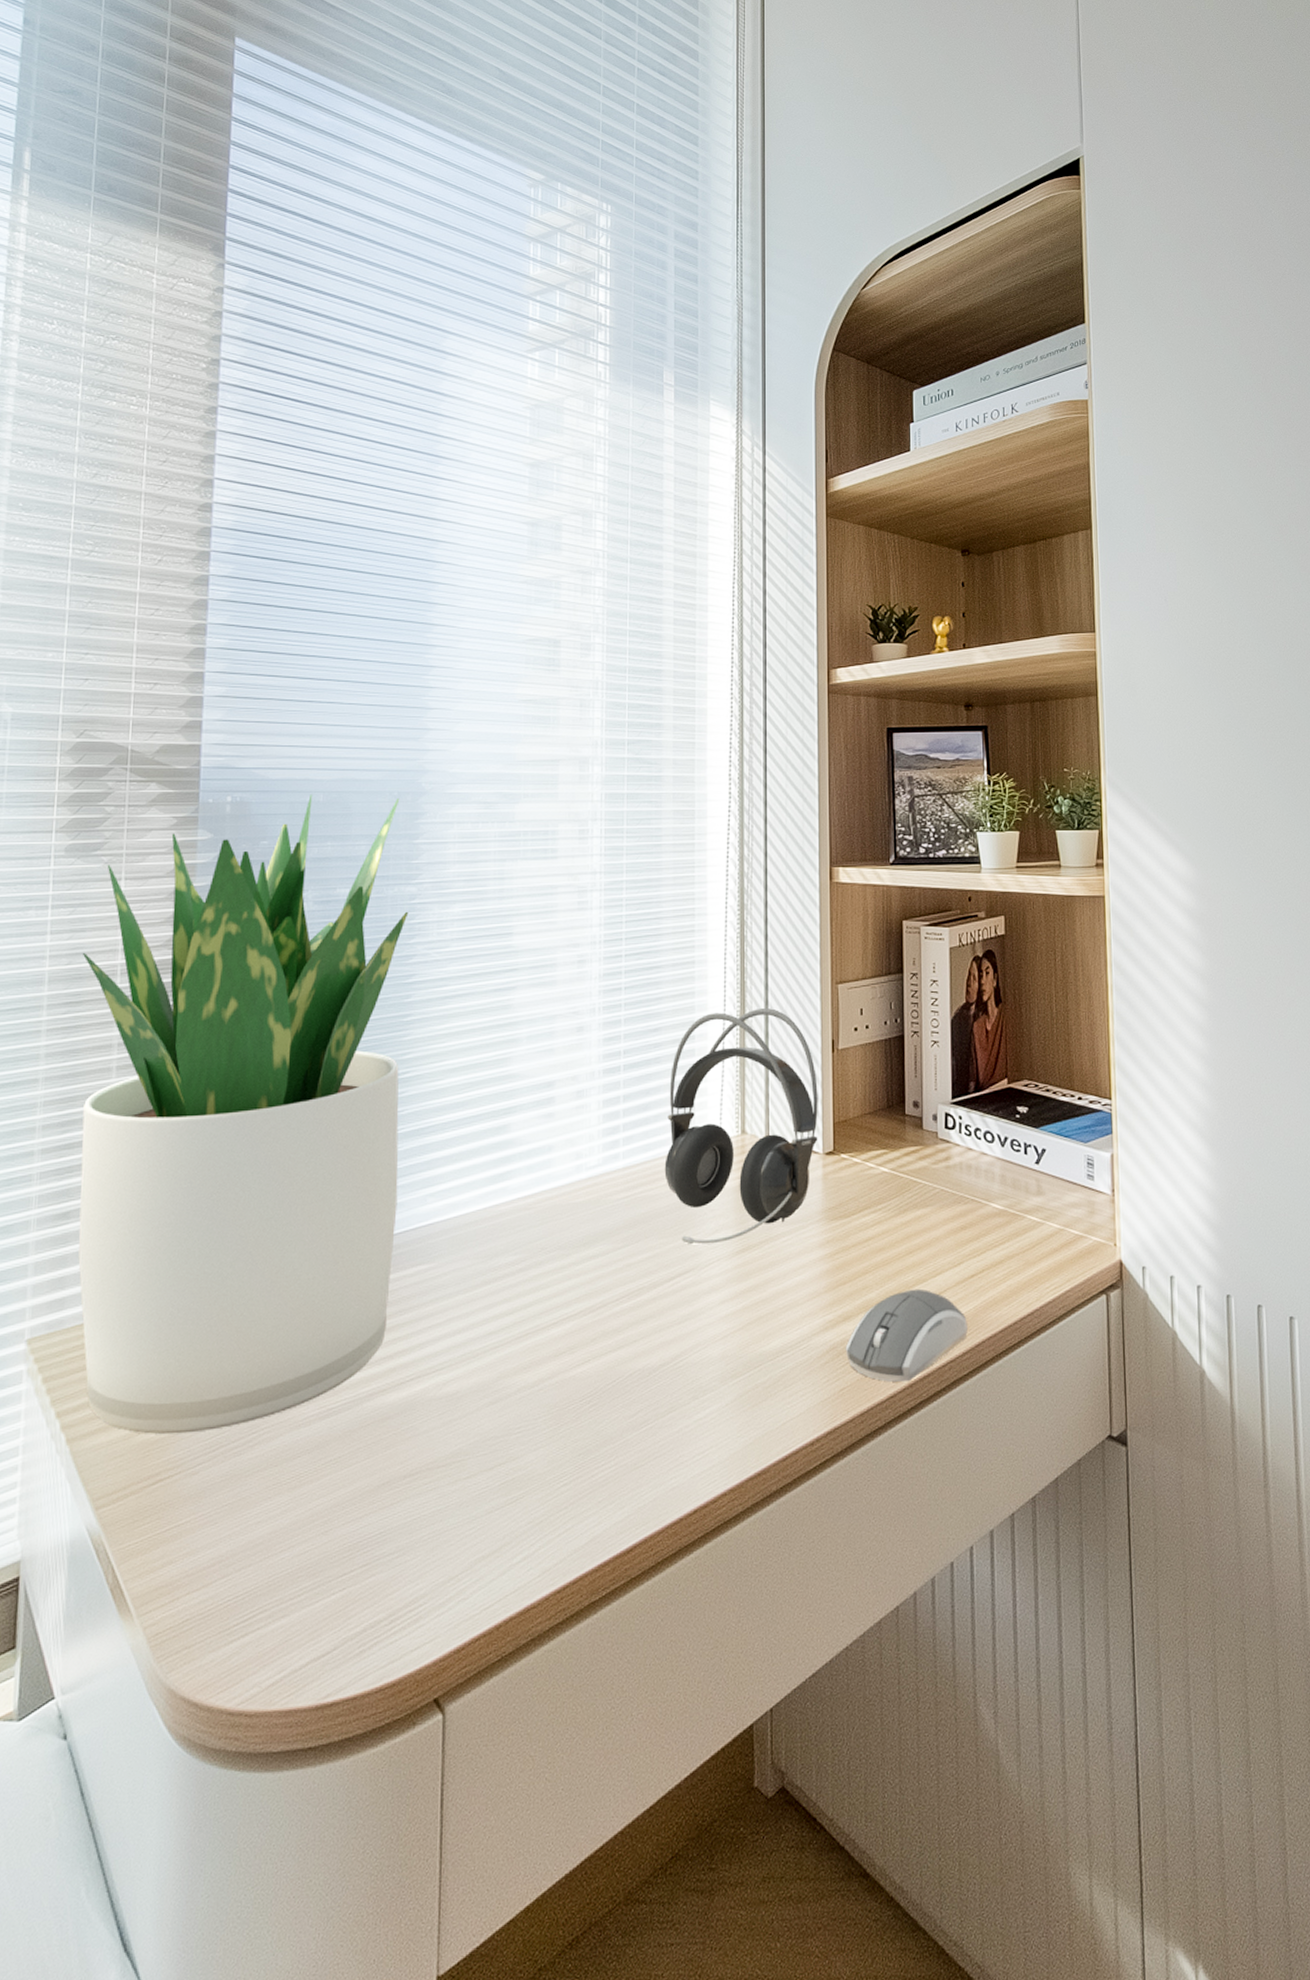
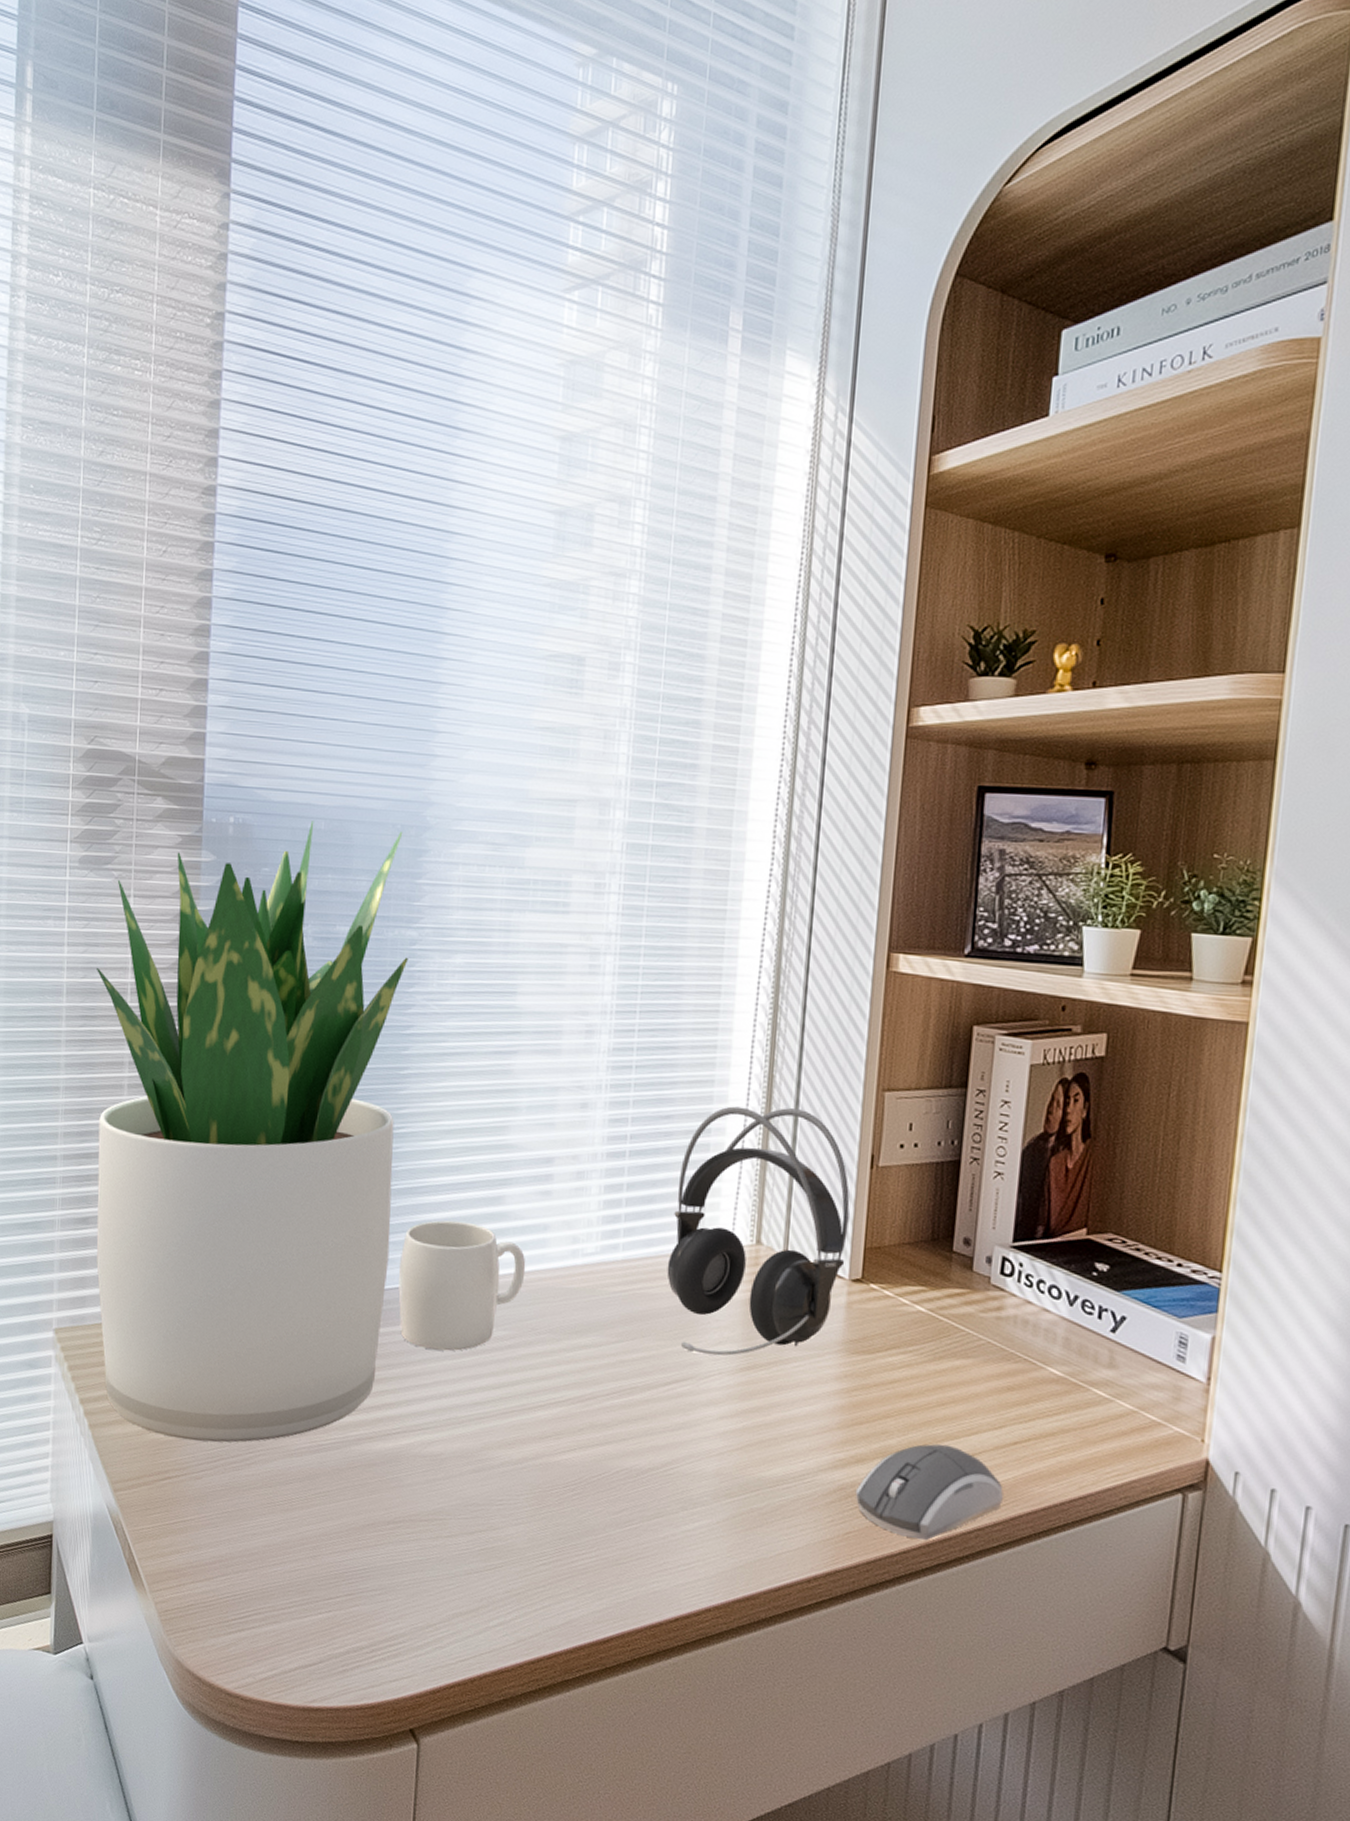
mug: none [407,1154,533,1287] -> present [398,1220,526,1352]

